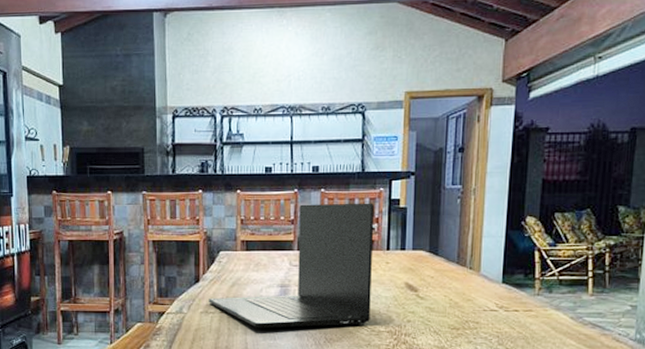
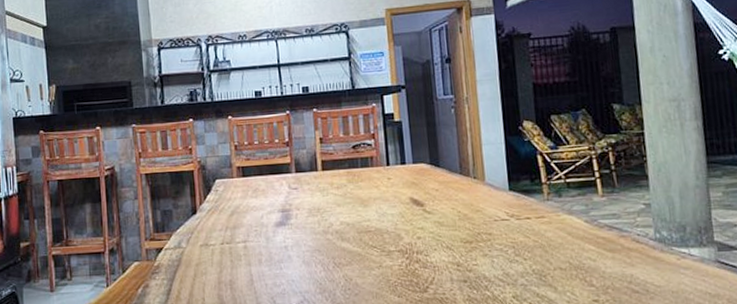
laptop: present [209,203,375,328] -> none [208,119,379,258]

